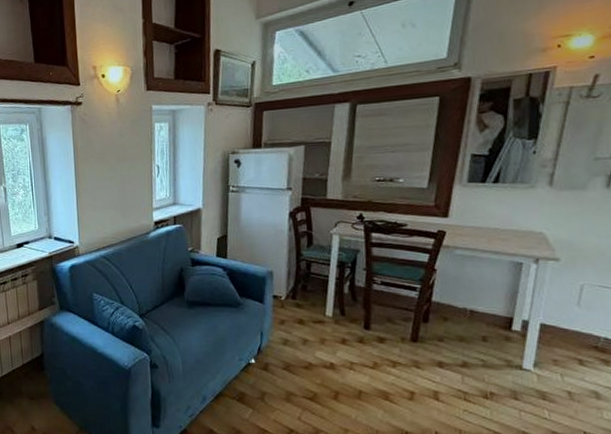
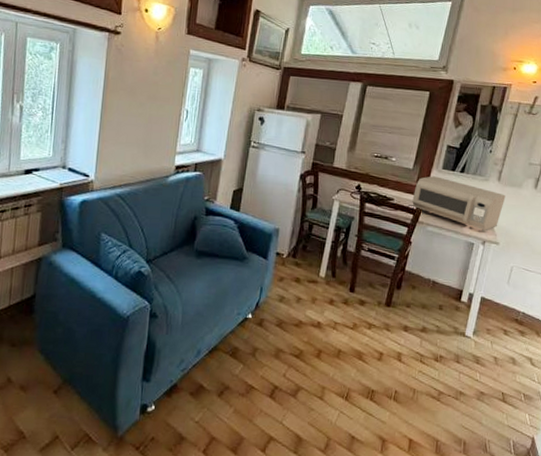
microwave: none [431,192,563,249] -> present [412,176,506,233]

